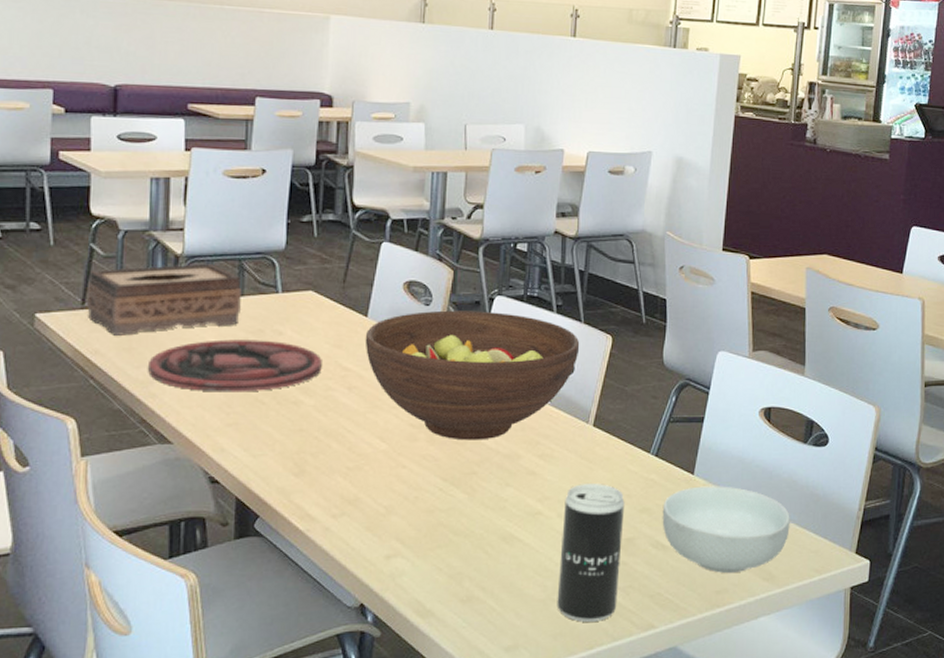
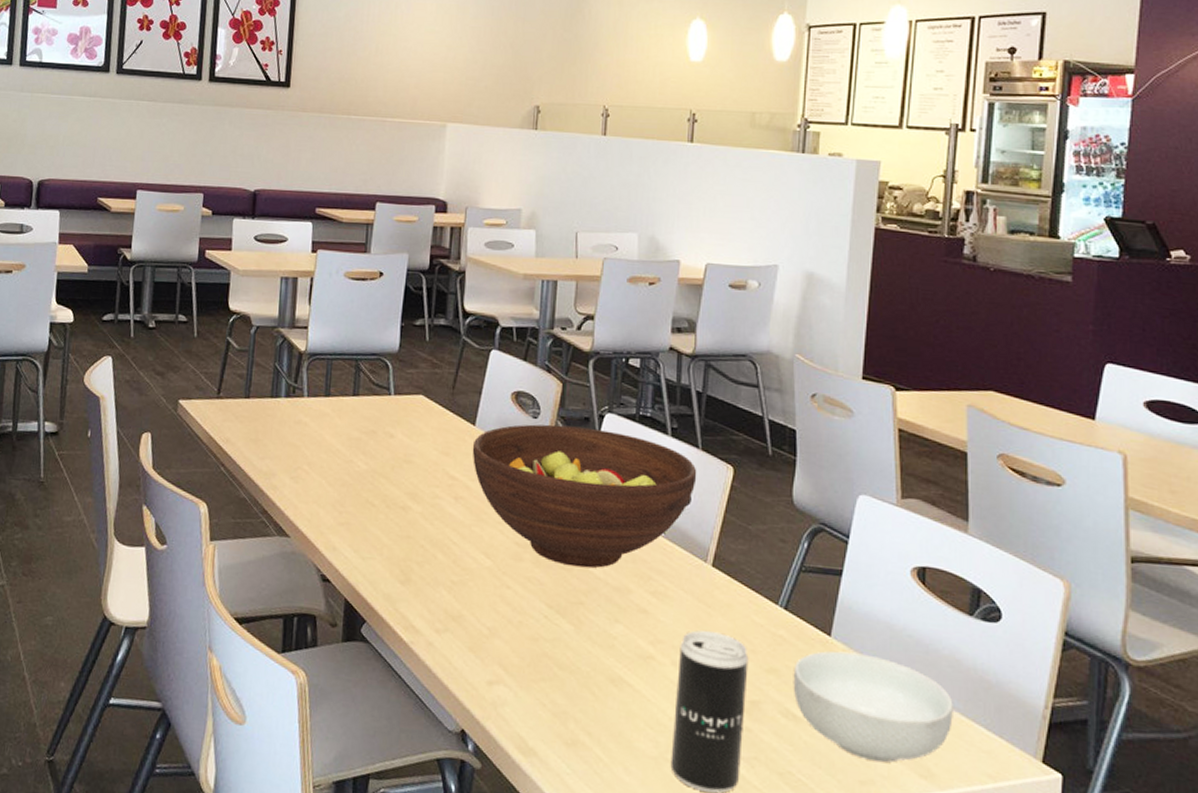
tissue box: present [87,264,241,336] -> none [222,361,357,427]
plate: present [148,339,322,392] -> none [271,437,430,493]

